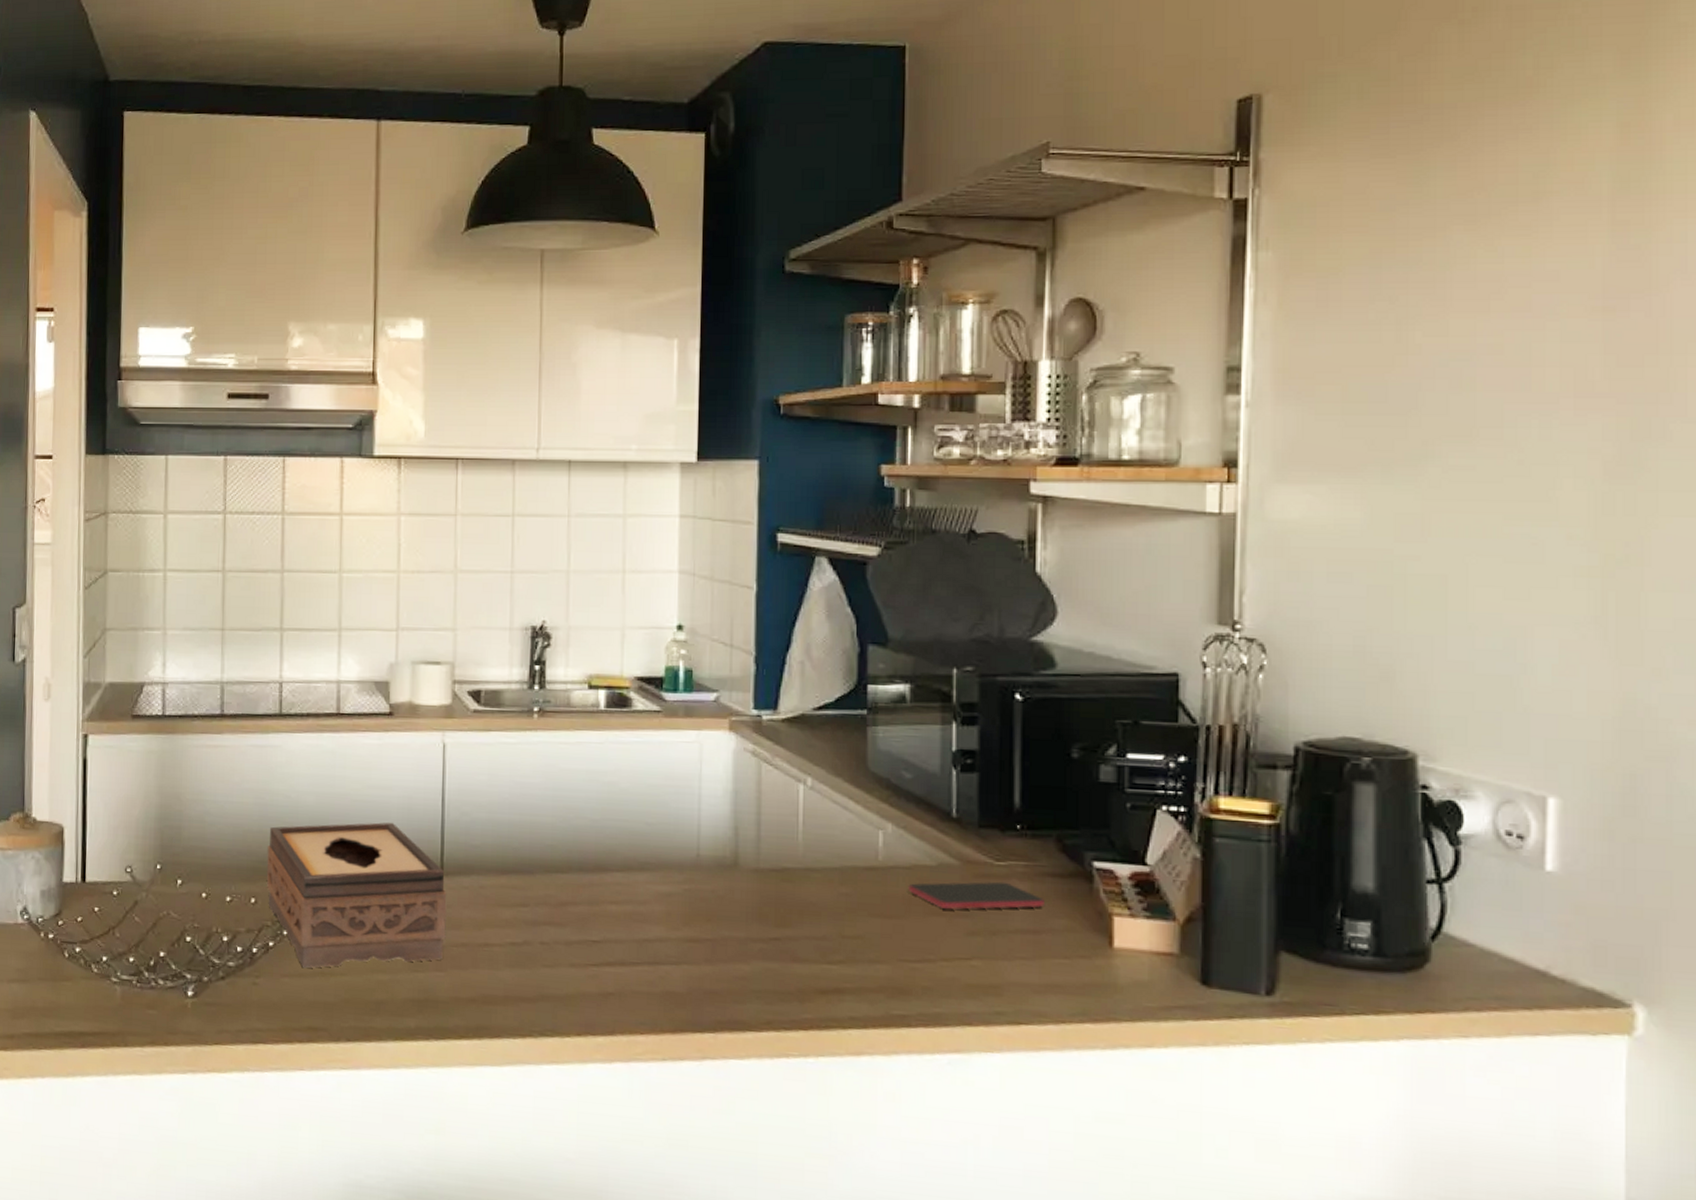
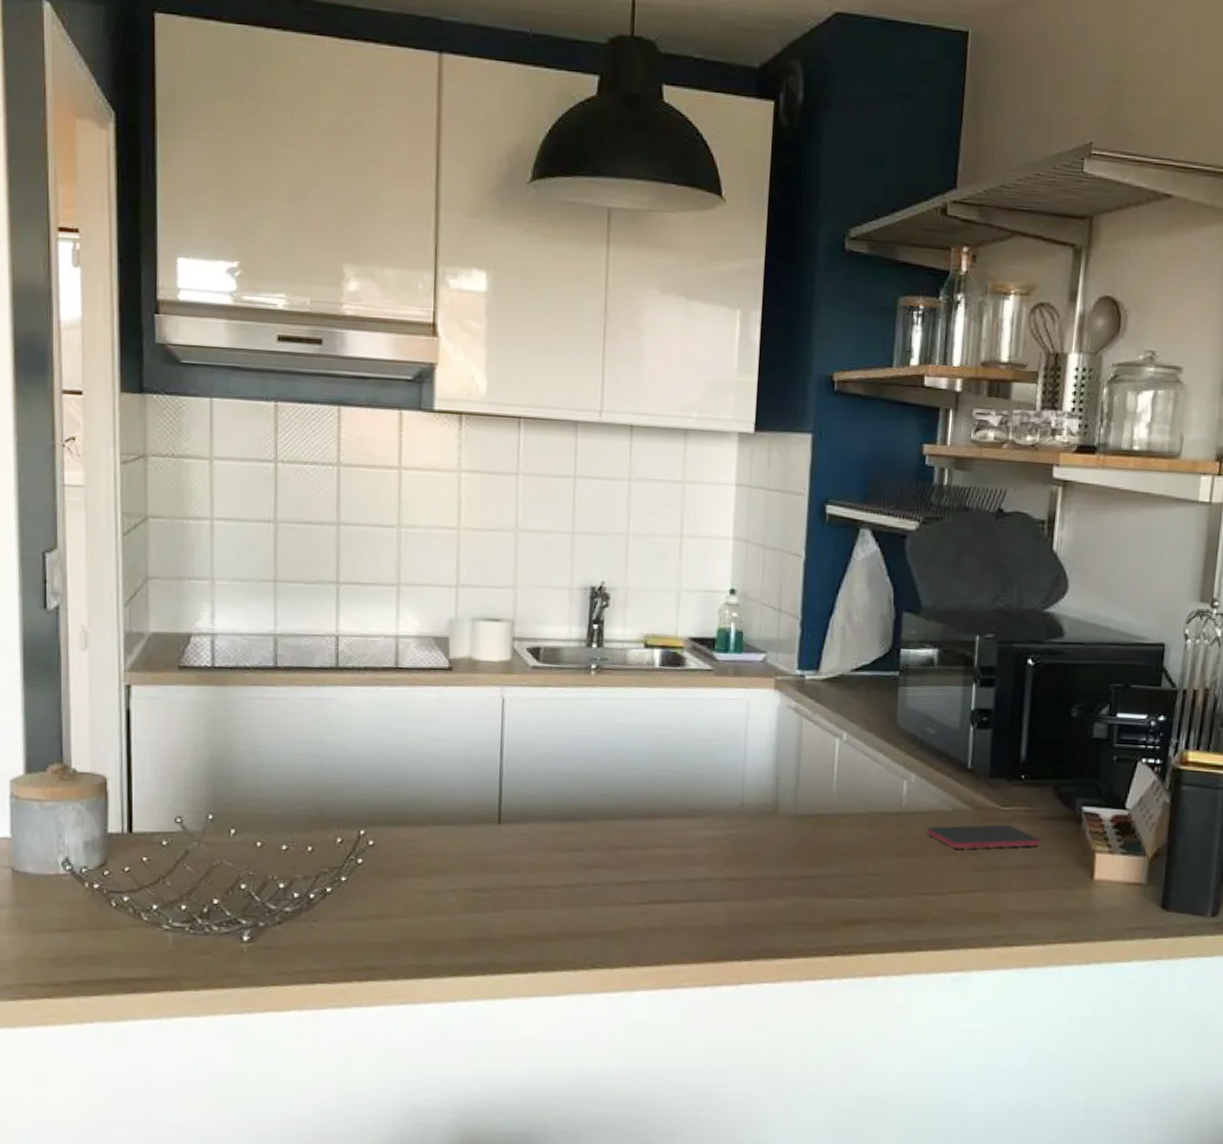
tissue box: present [266,822,447,969] -> none [323,773,504,912]

